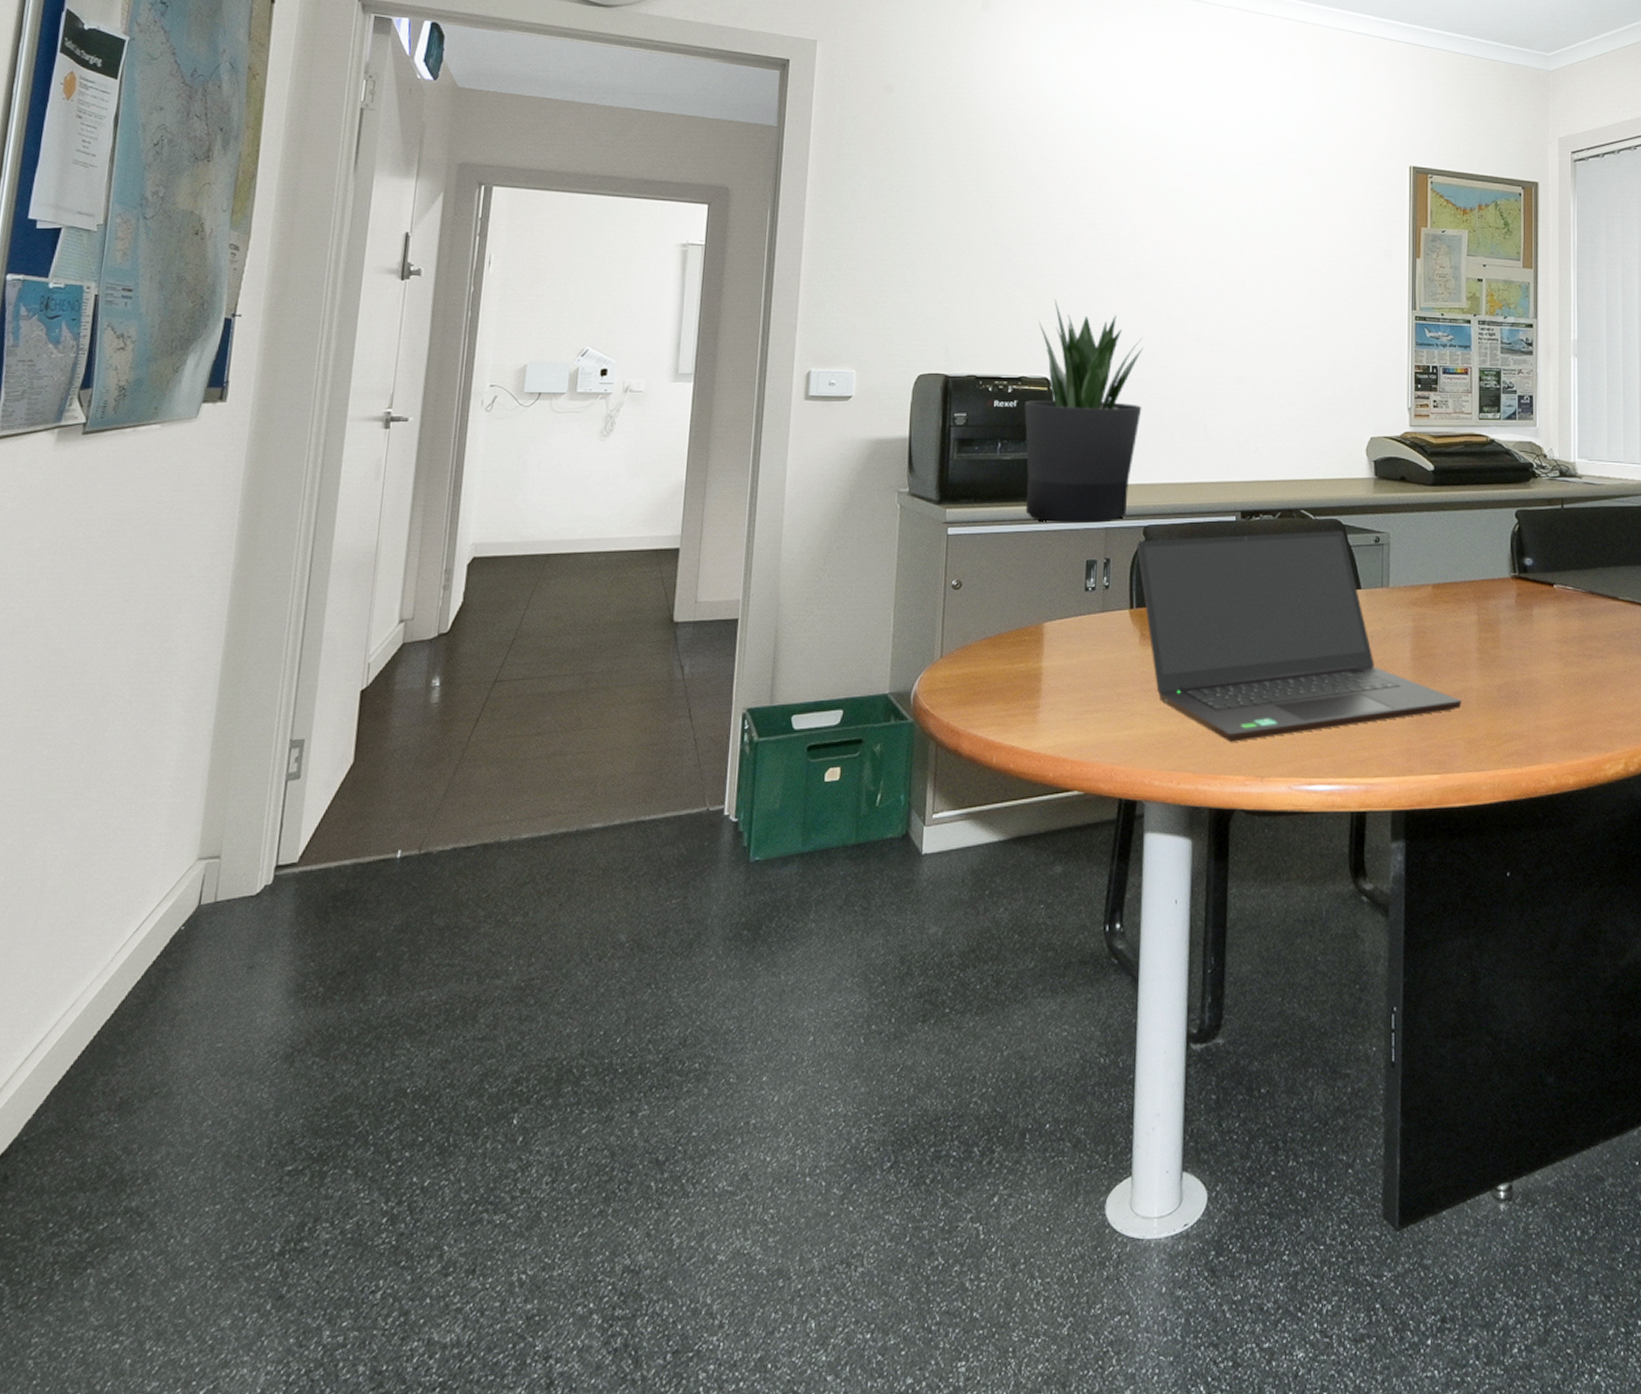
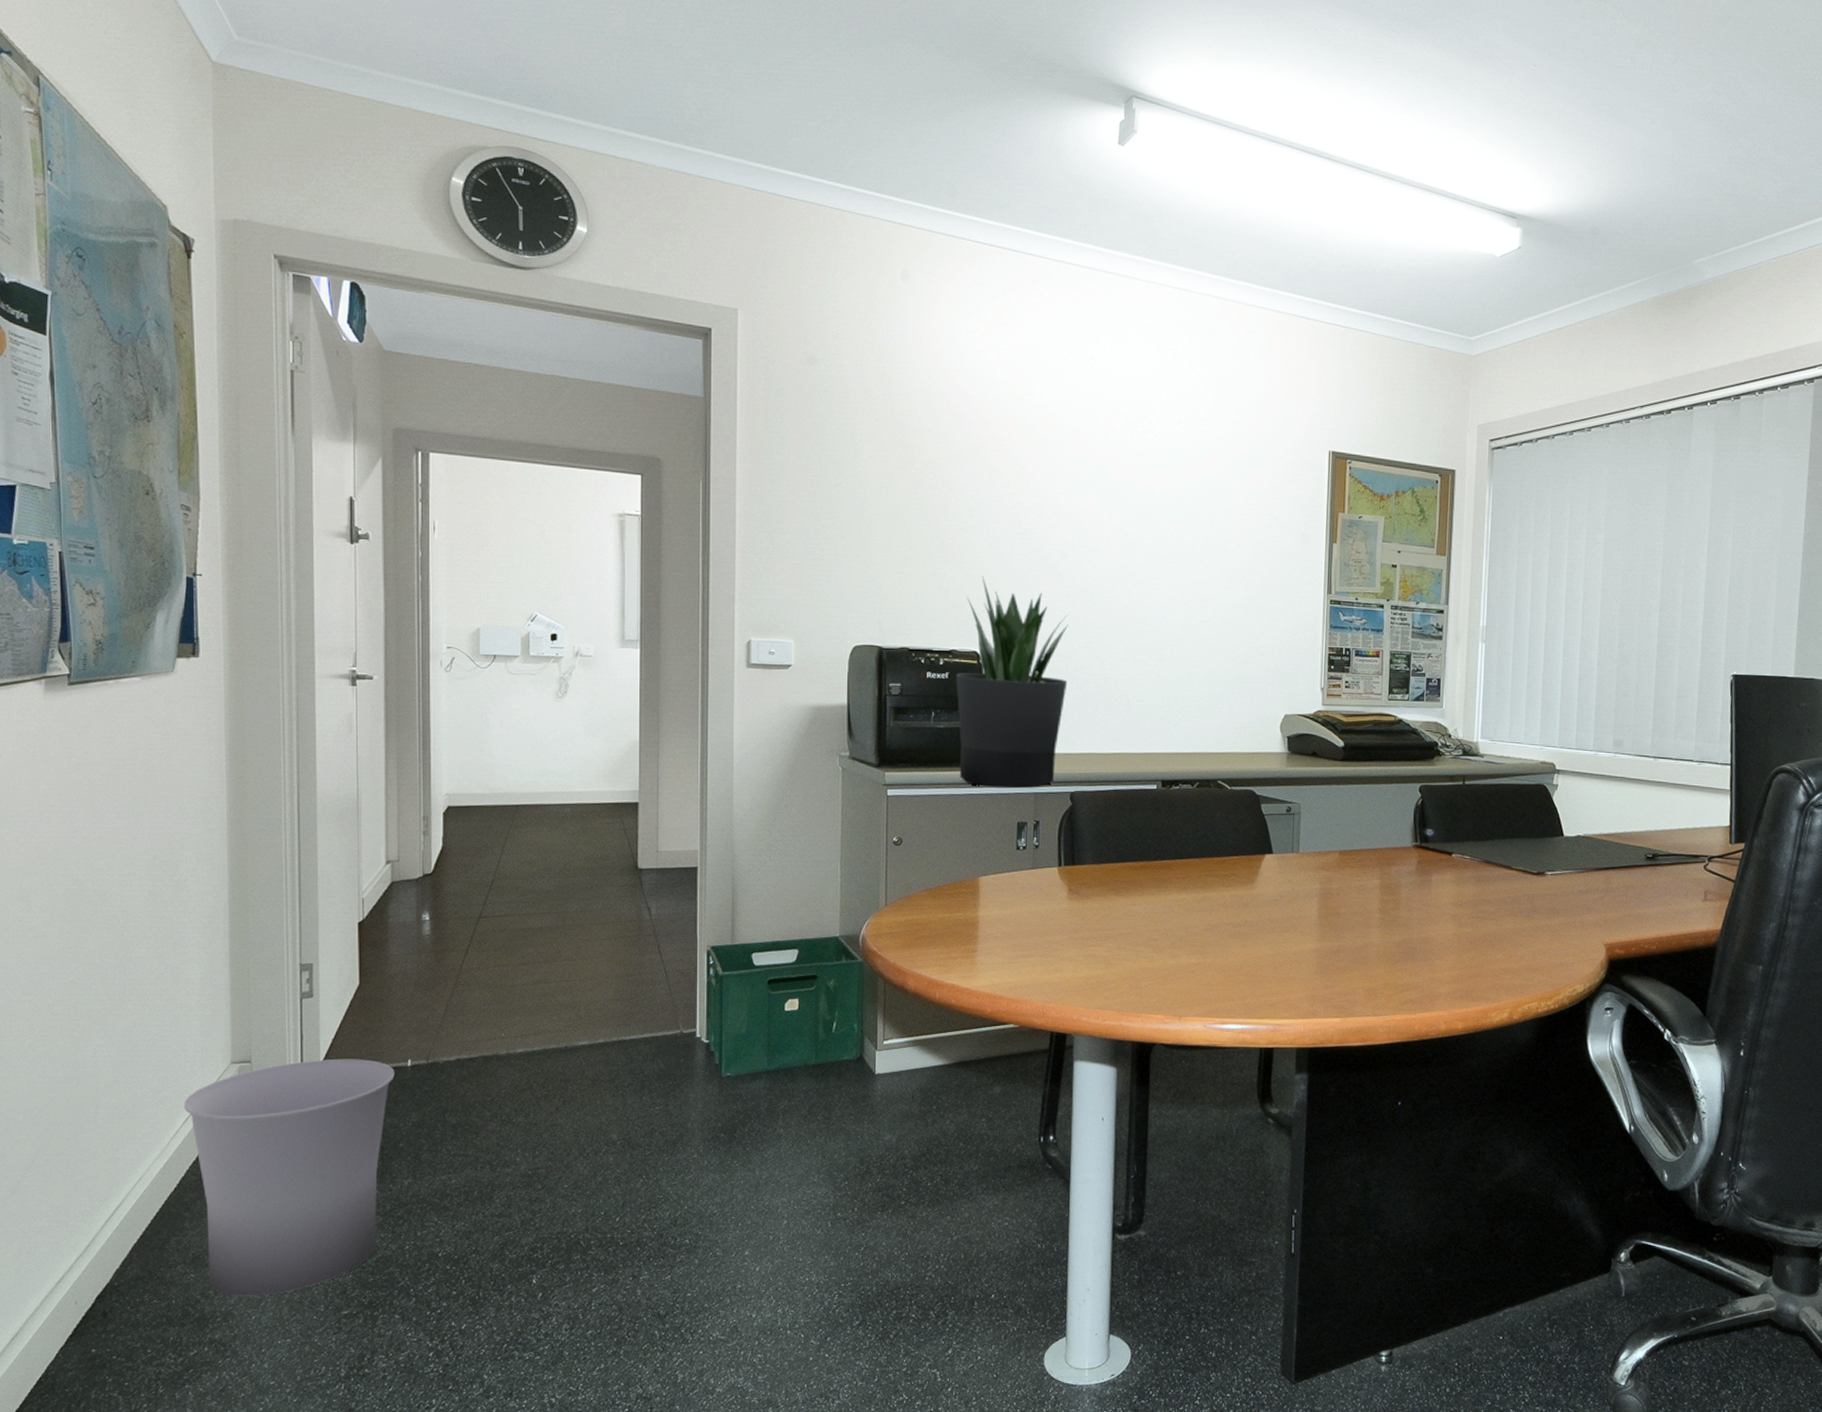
waste bin: none [134,851,381,1150] -> present [184,1058,395,1296]
laptop: present [1137,531,1462,742] -> none [1064,800,1363,986]

